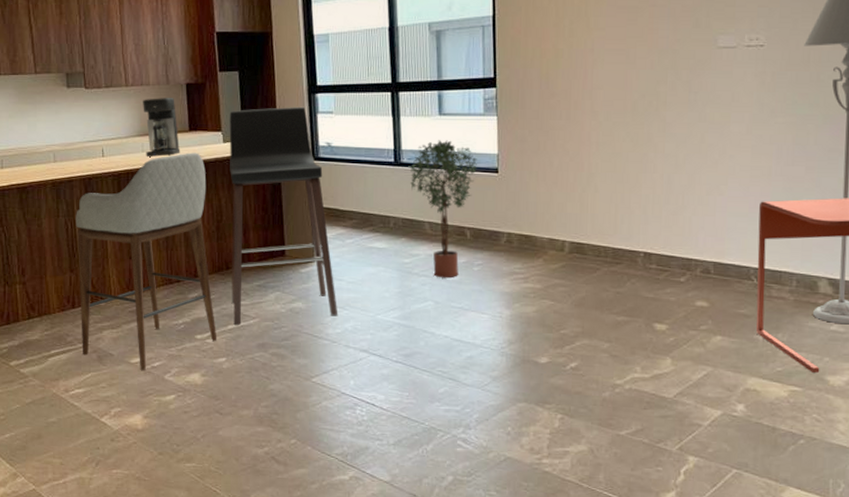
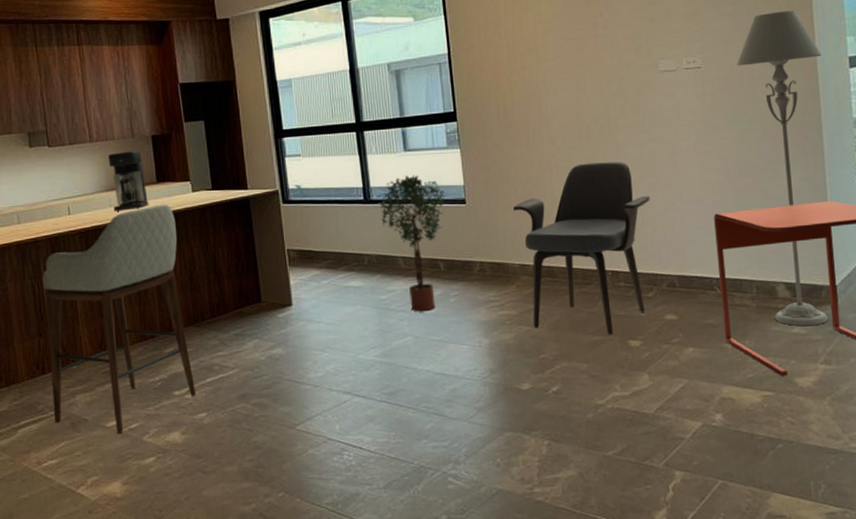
bar stool: present [229,106,338,325] -> none [197,151,319,377]
armchair: none [546,140,693,317] -> present [512,161,650,335]

